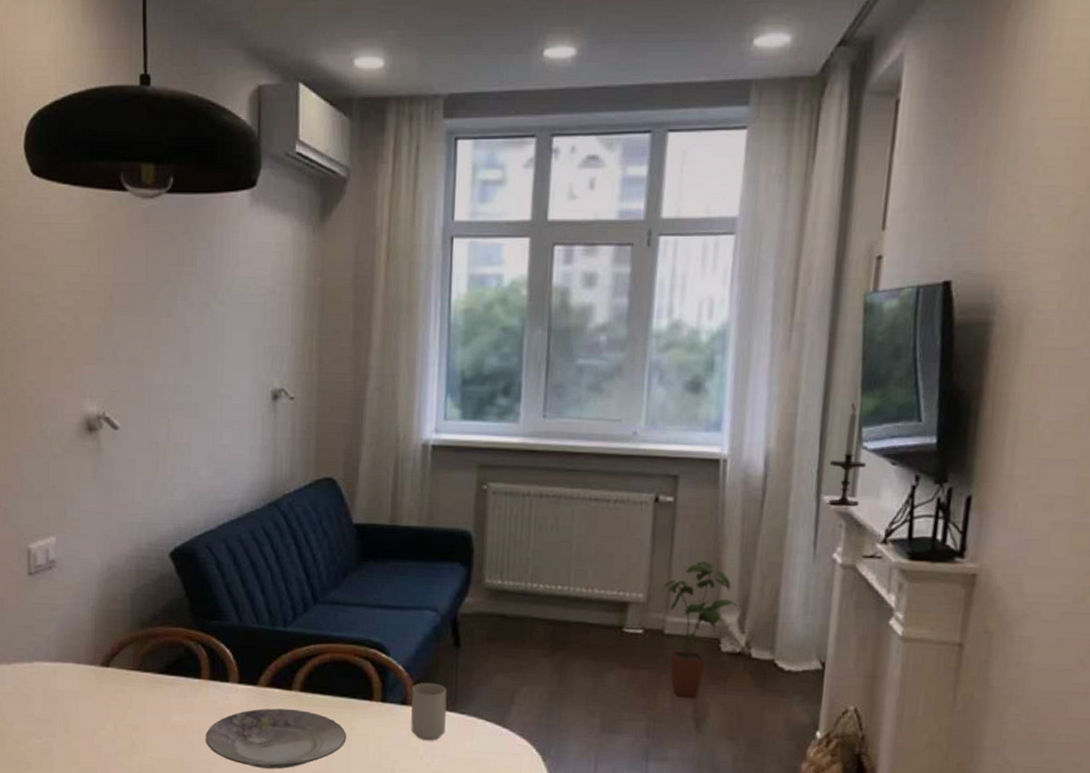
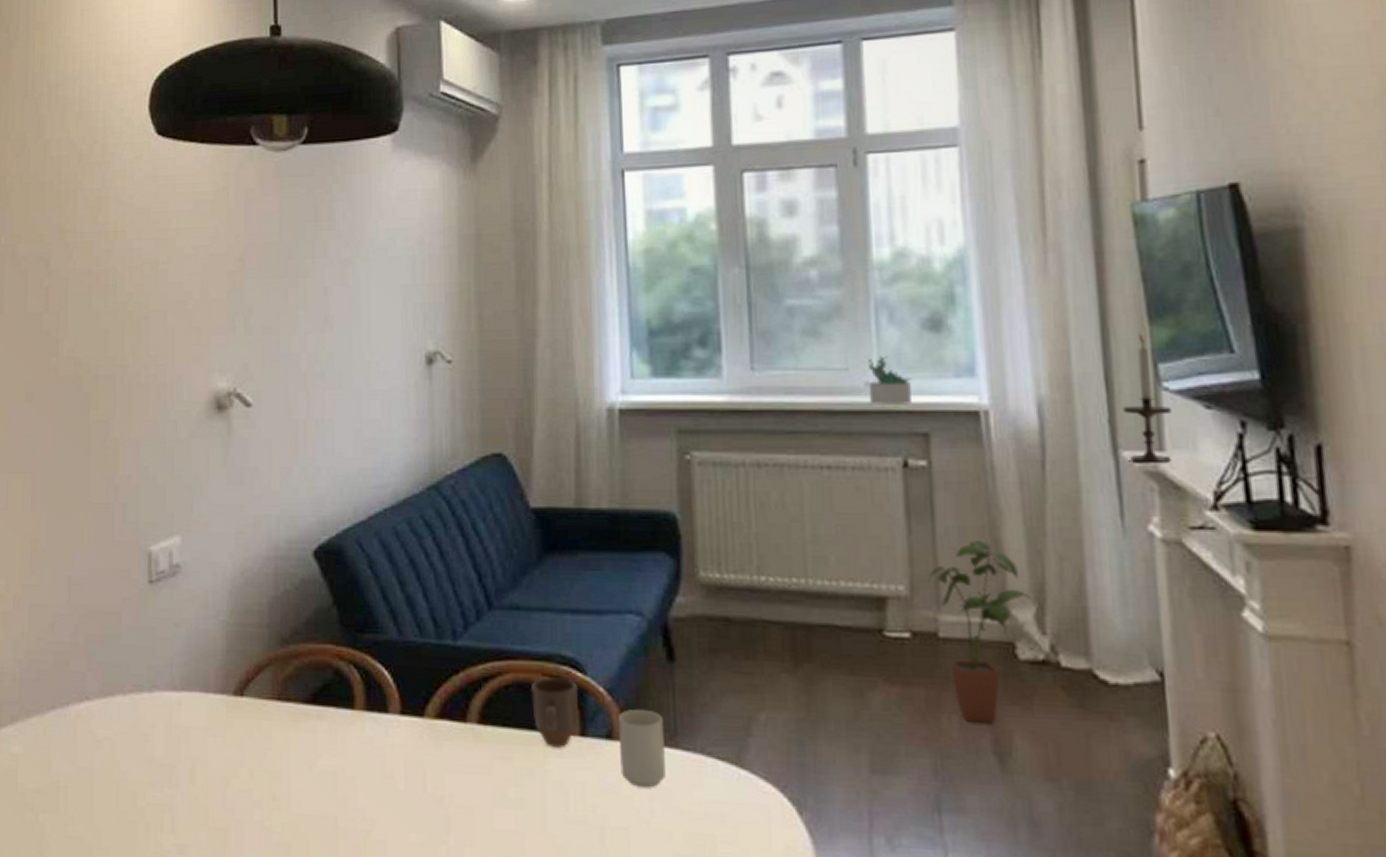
plate: present [205,708,347,769] -> none [361,746,540,829]
mug: none [344,656,383,710] -> present [530,676,579,747]
succulent plant: none [635,410,671,452] -> present [868,356,912,405]

